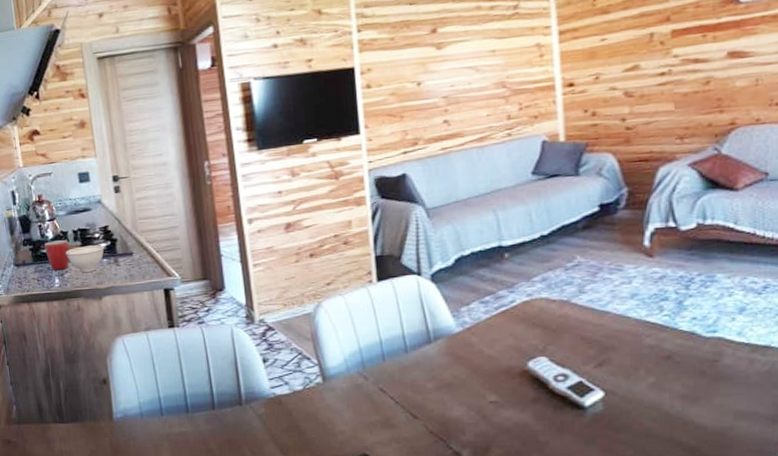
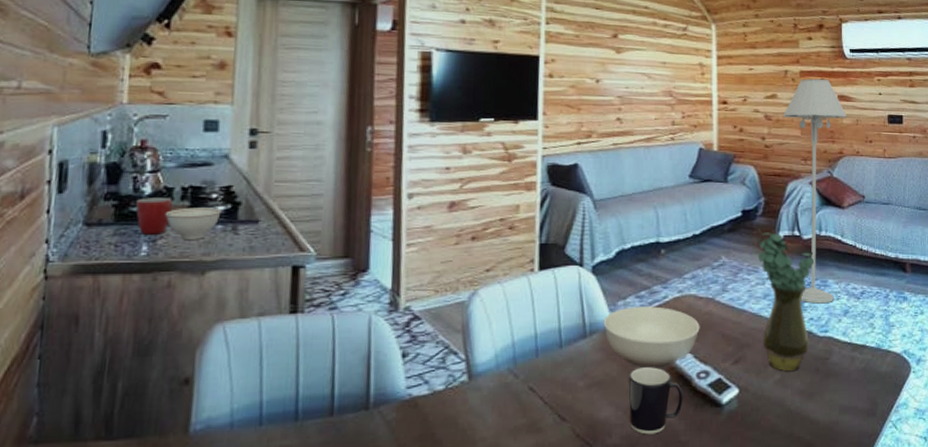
bowl: none [447,311,555,372] -> present [603,306,700,369]
mug: none [478,369,540,434] -> present [628,366,683,435]
vase: none [619,222,696,375] -> present [756,229,814,372]
floor lamp: none [648,34,741,302] -> present [782,78,847,304]

